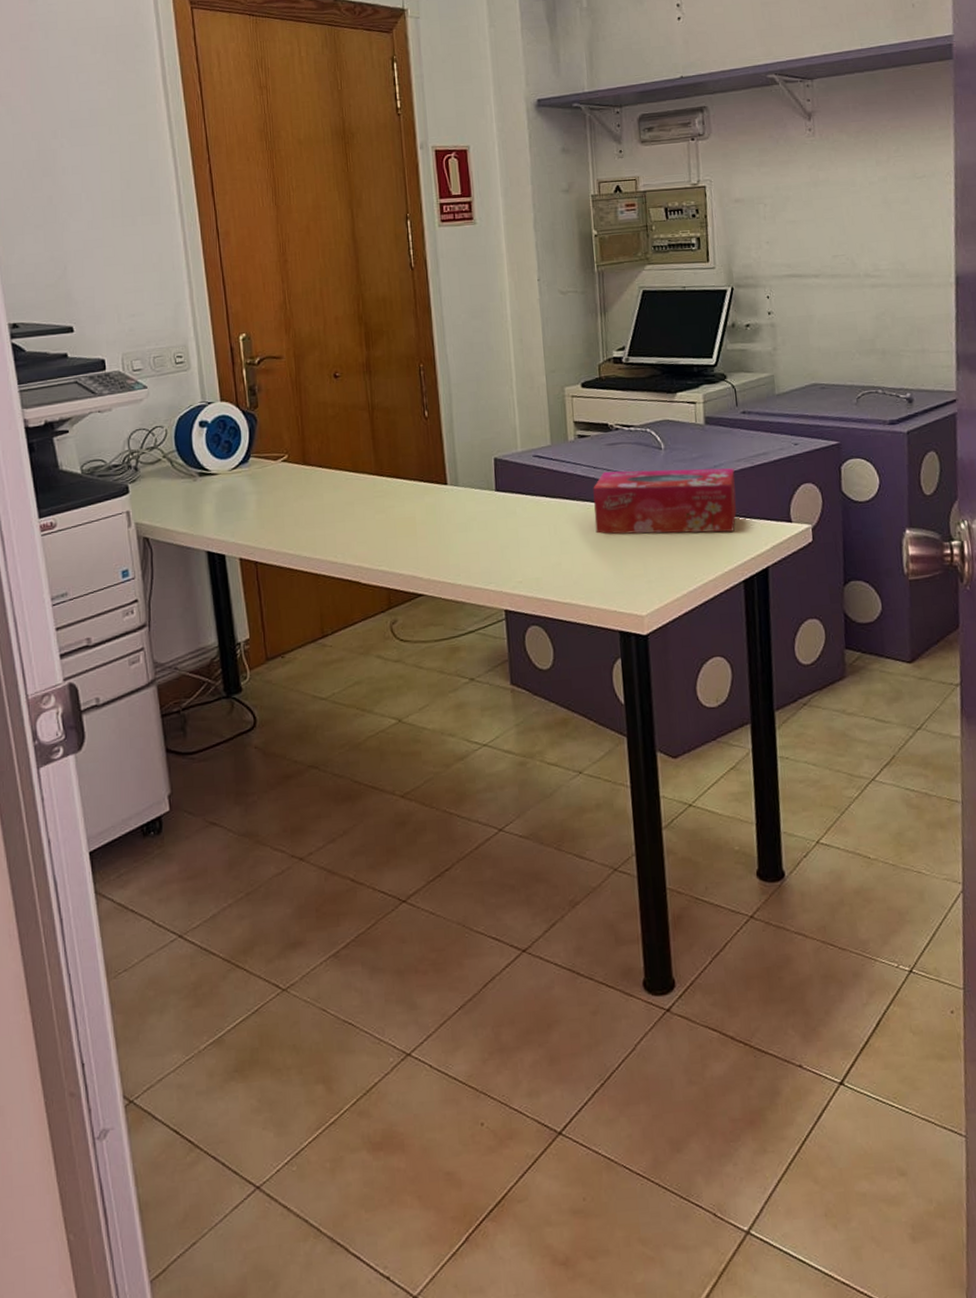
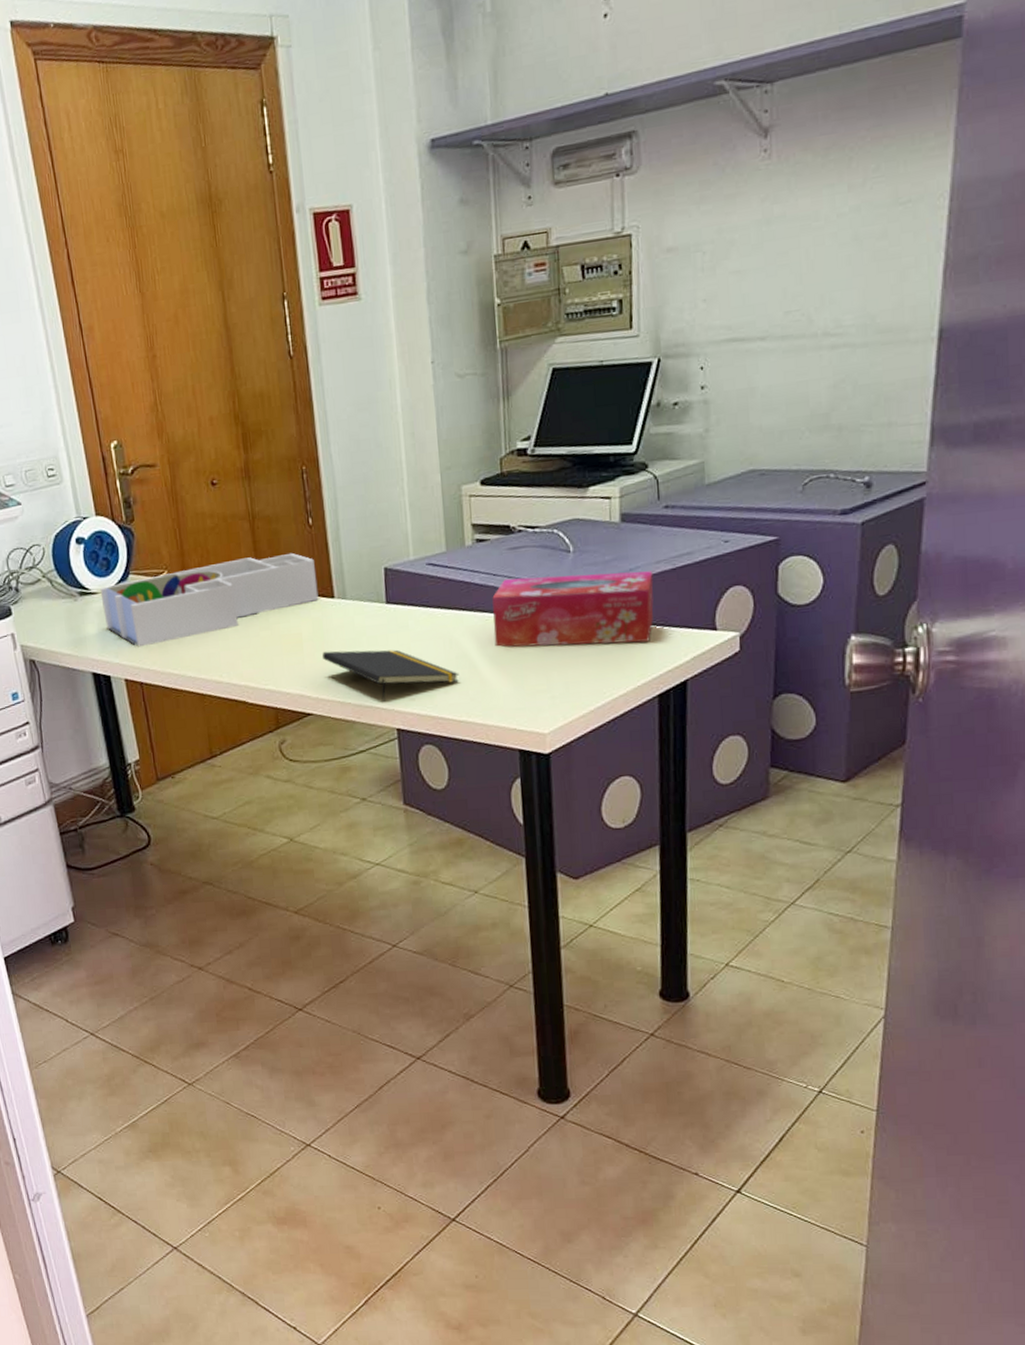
desk organizer: none [220,441,433,527] -> present [100,552,319,647]
notepad: none [434,534,564,584] -> present [321,649,460,702]

